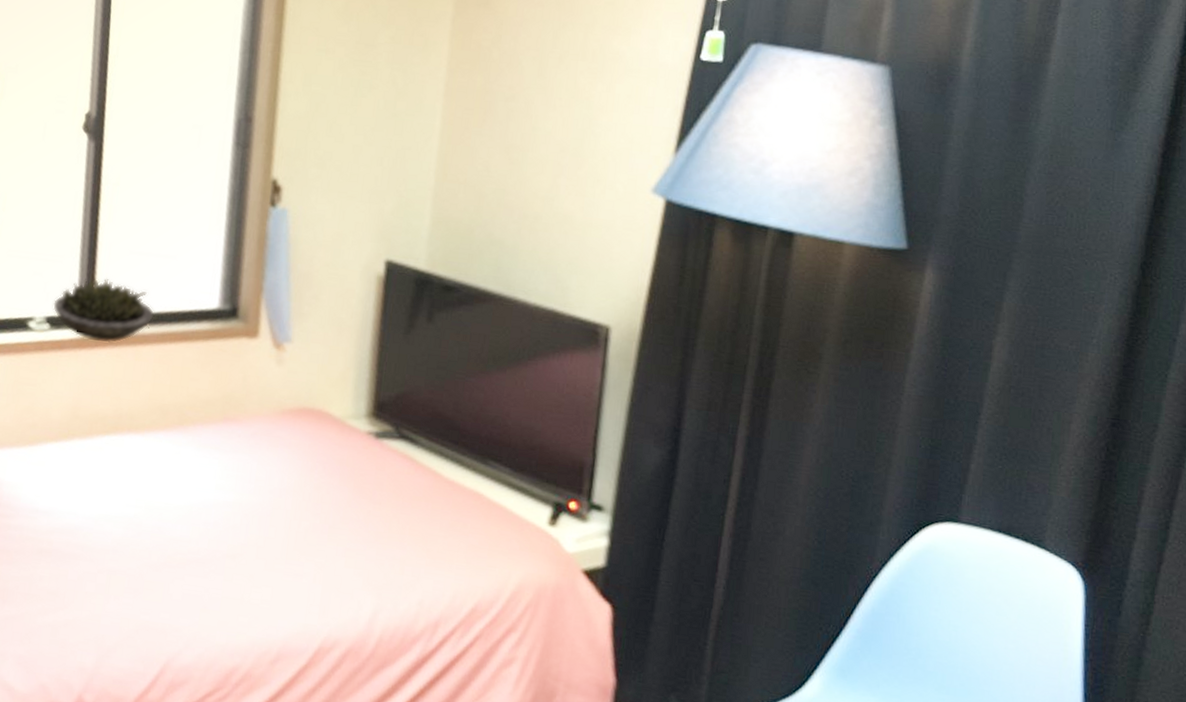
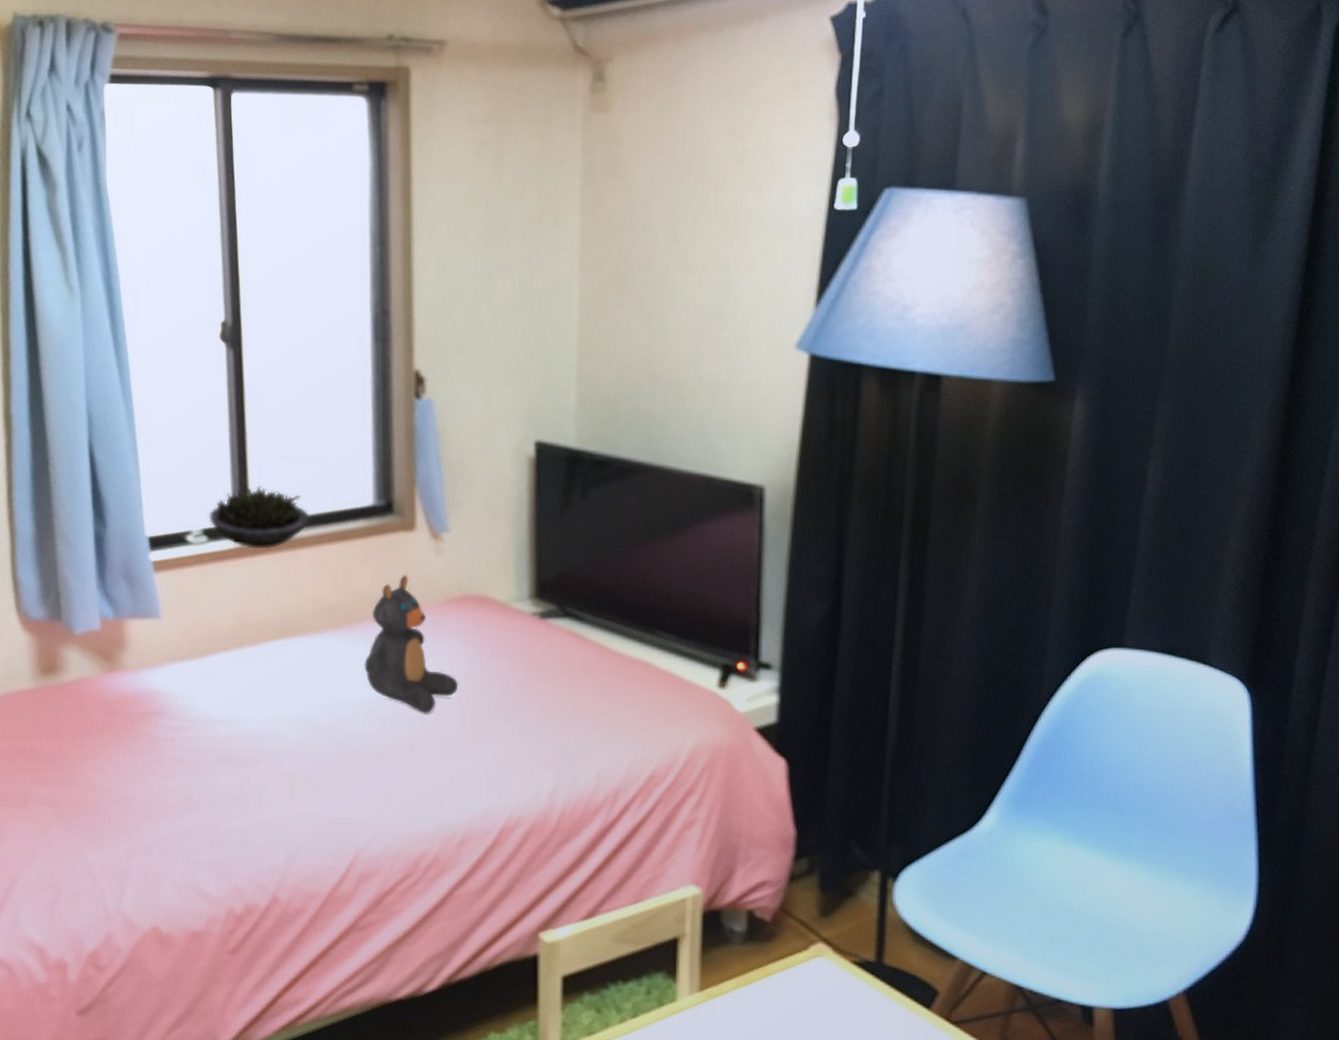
stuffed animal: none [194,381,288,523] -> present [364,575,459,713]

